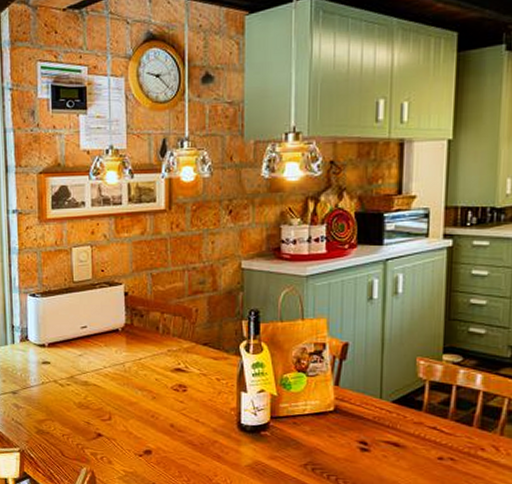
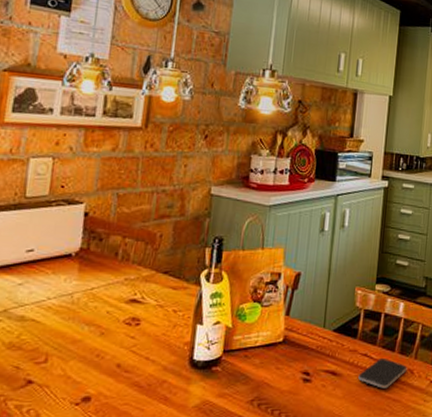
smartphone: none [427,433,491,464] -> present [358,359,408,389]

